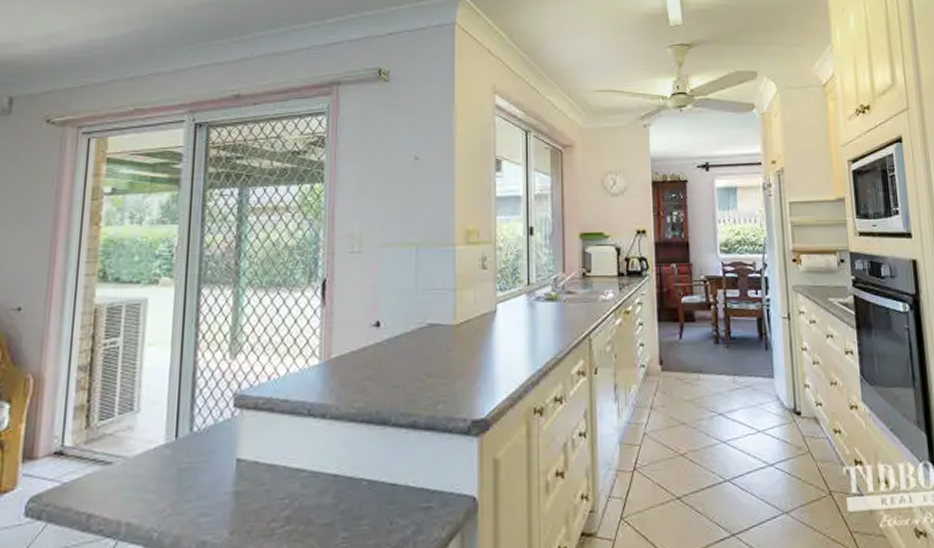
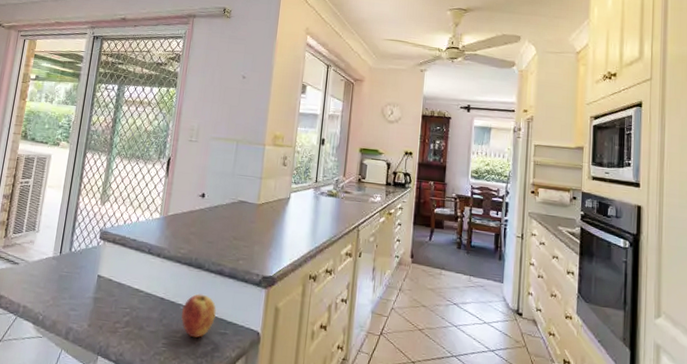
apple: none [365,459,413,521] -> present [181,293,216,338]

